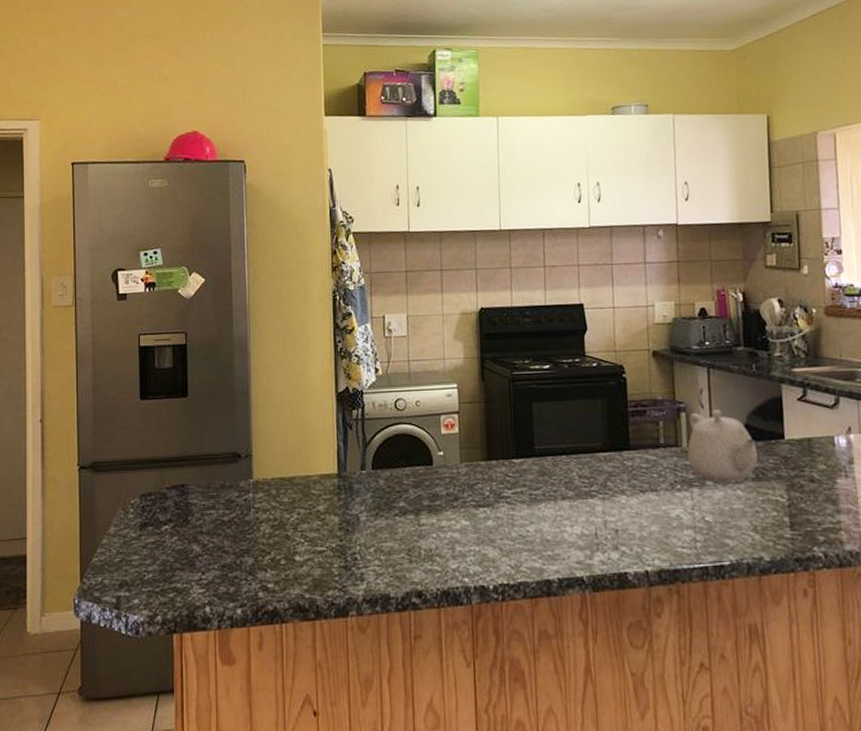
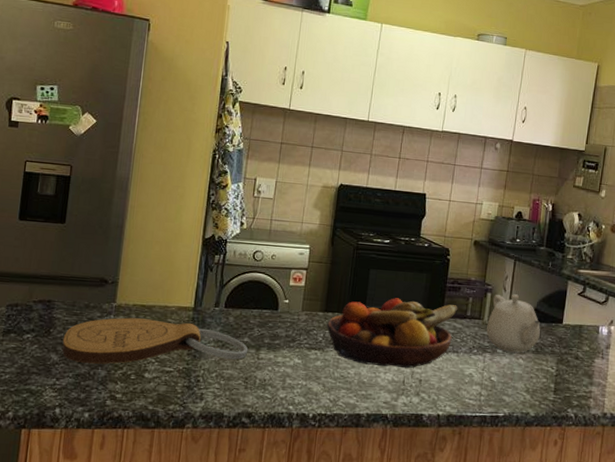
cutting board: none [202,493,407,551] -> present [62,317,249,364]
fruit bowl: none [492,433,648,519] -> present [326,298,458,369]

